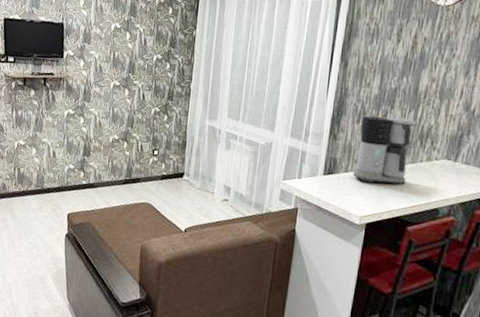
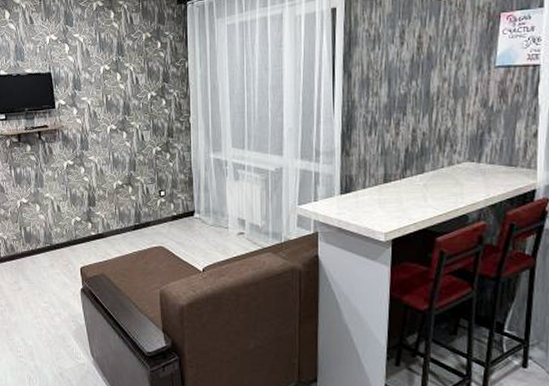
coffee maker: present [352,115,416,186] -> none [371,124,431,197]

